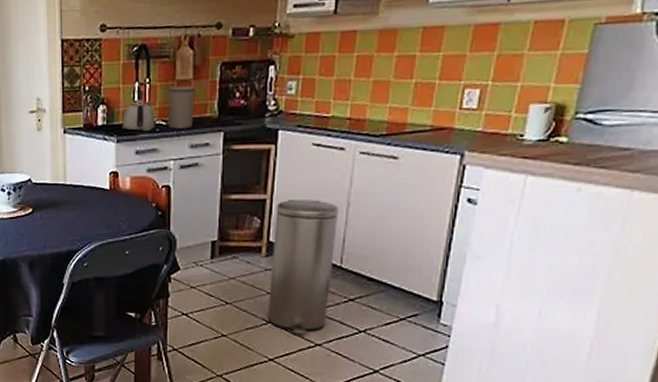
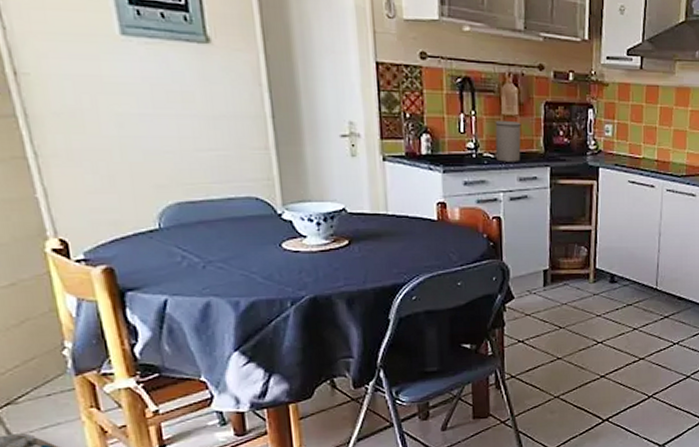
kettle: present [122,89,155,132] -> none [448,121,483,163]
pedal bin: present [267,199,339,334] -> none [597,229,653,351]

